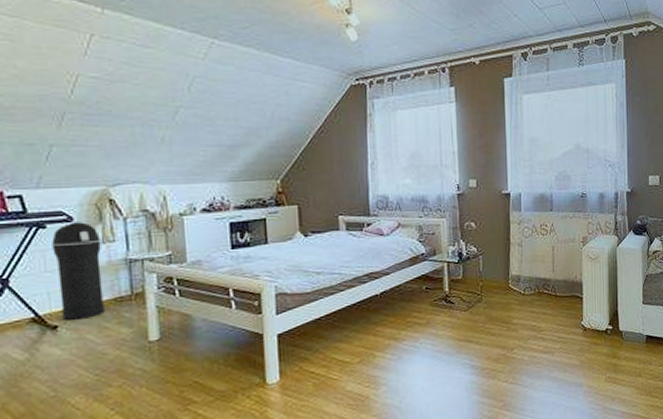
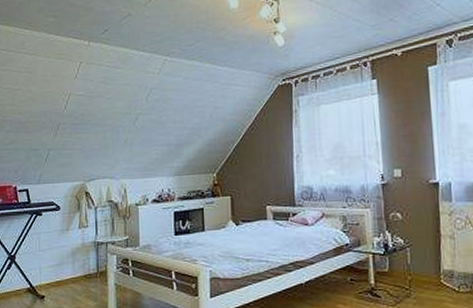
trash can: present [52,222,106,320] -> none [45,210,78,292]

